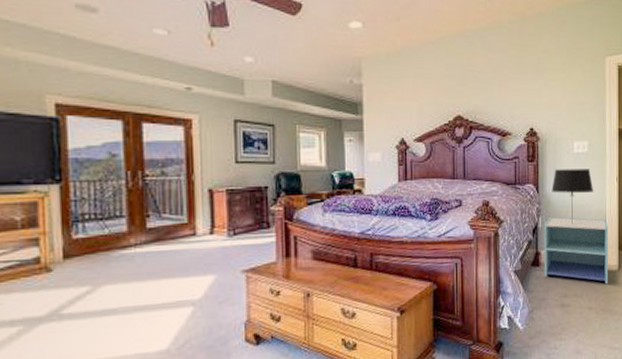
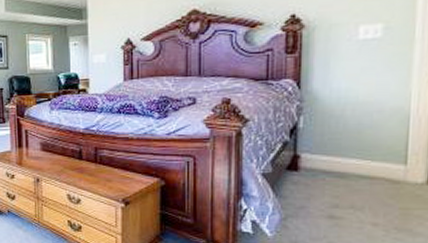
nightstand: present [543,217,609,285] -> none [304,116,414,199]
table lamp: present [552,169,593,225] -> none [320,57,389,125]

